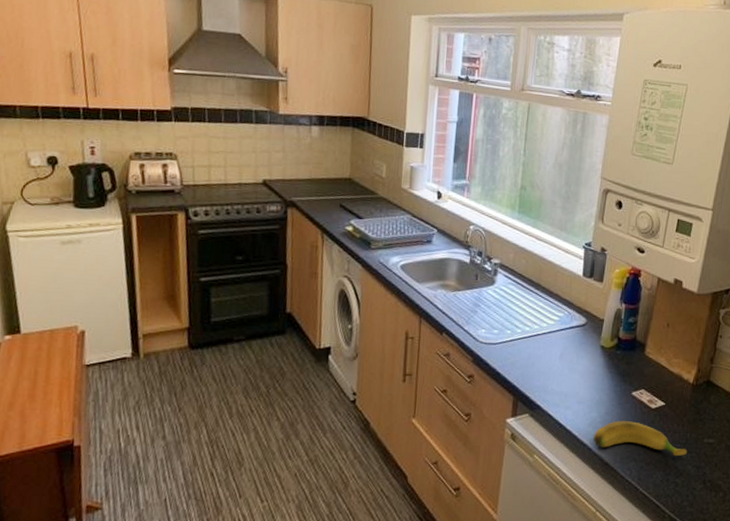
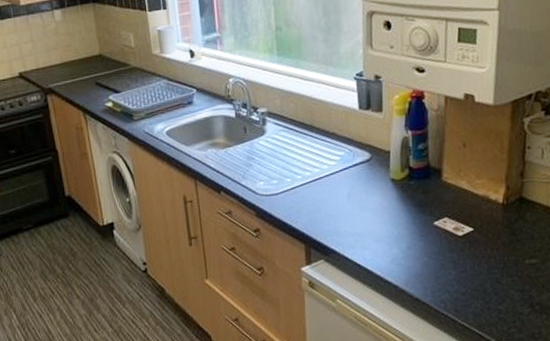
banana: present [593,421,687,456] -> none [398,252,507,284]

